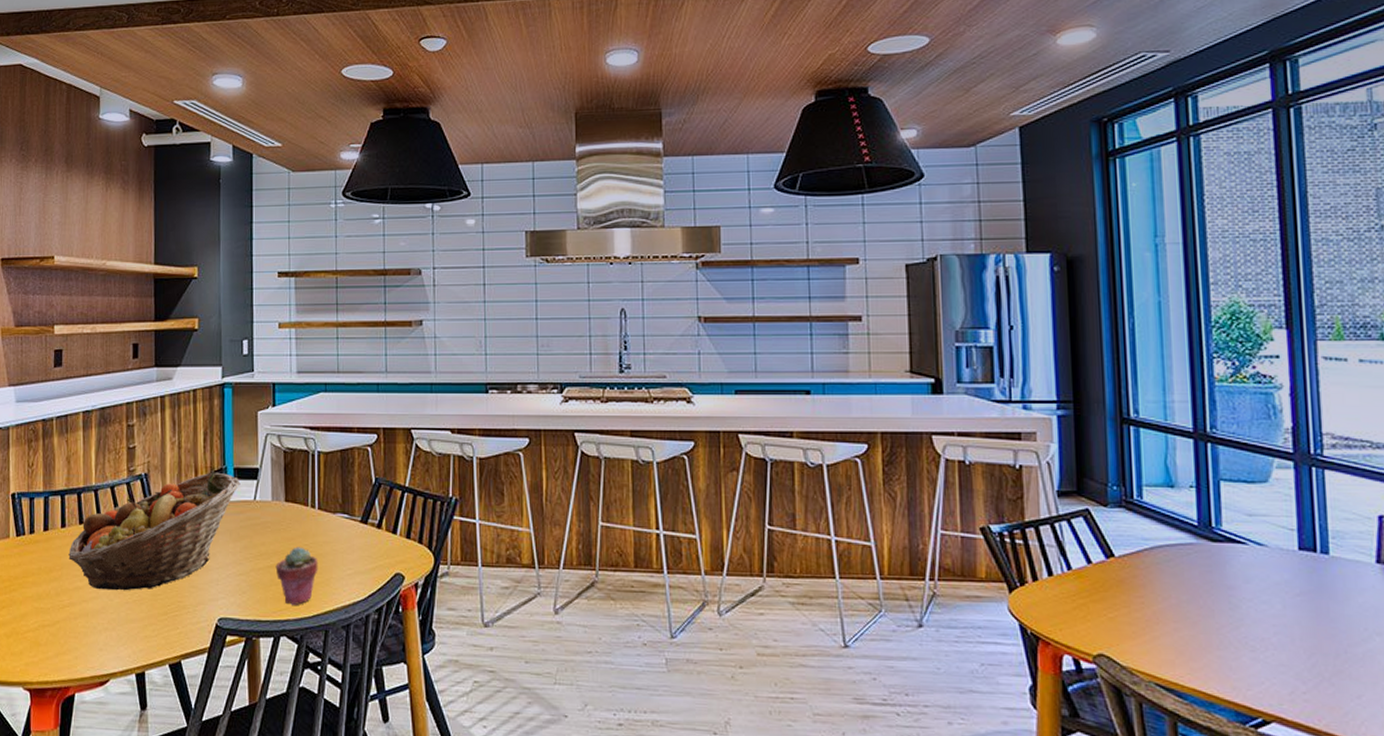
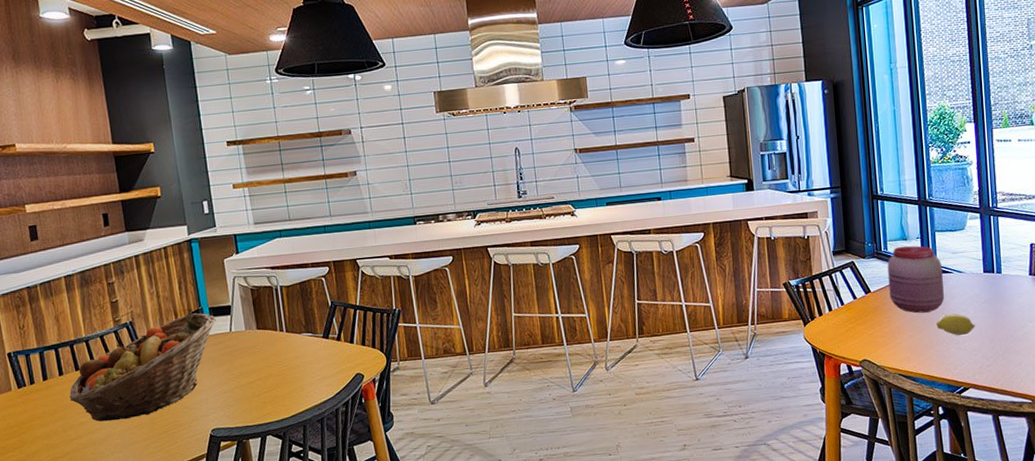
potted succulent: present [275,546,318,605] -> none [255,363,292,410]
jar: none [1142,495,1233,598] -> present [887,245,944,313]
fruit: none [1218,605,1284,641] -> present [936,313,975,336]

